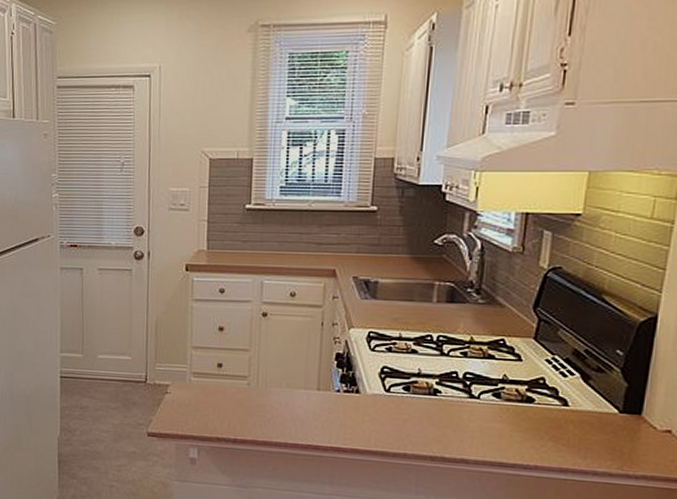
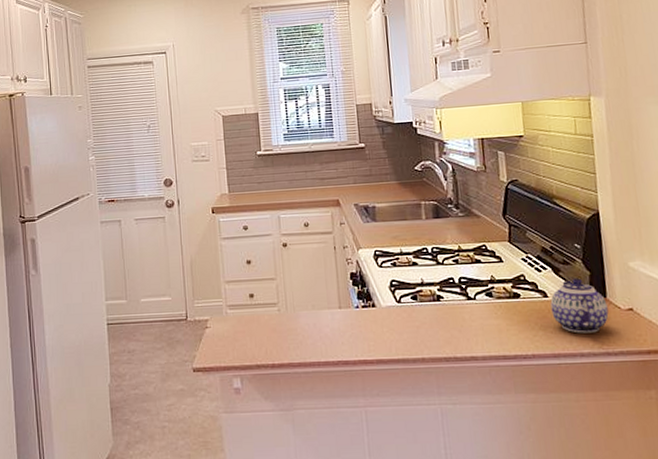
teapot: none [569,388,641,452] -> present [550,278,609,333]

